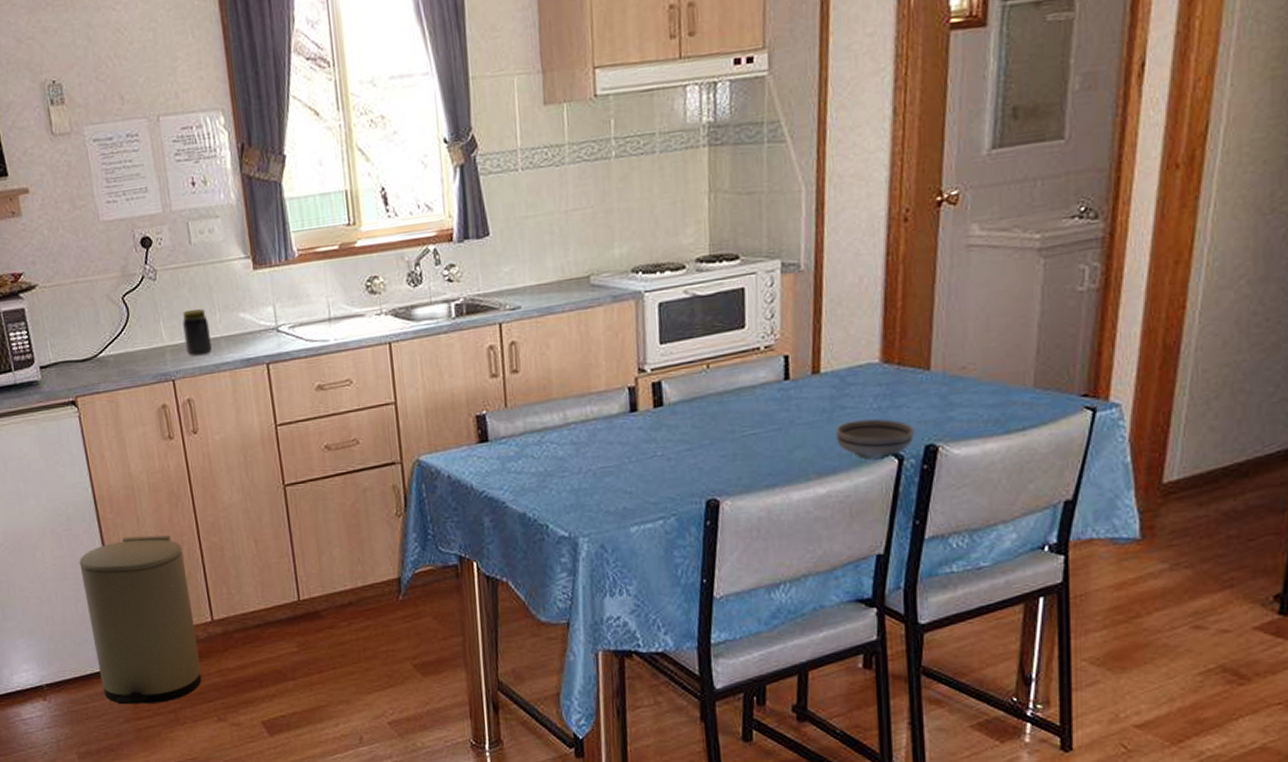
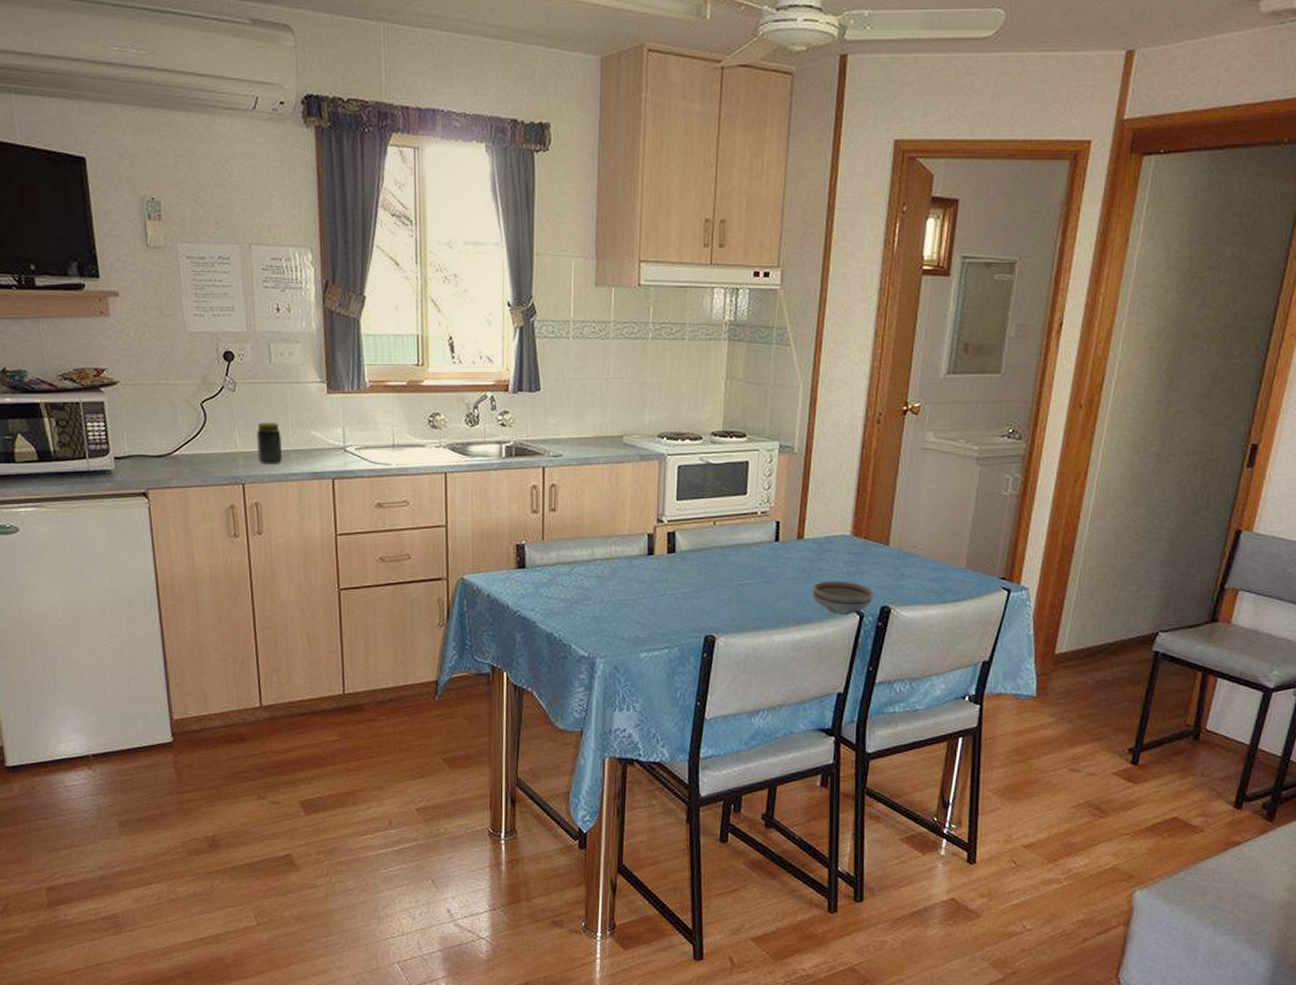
pedal bin: present [79,535,202,705] -> none [136,622,246,779]

